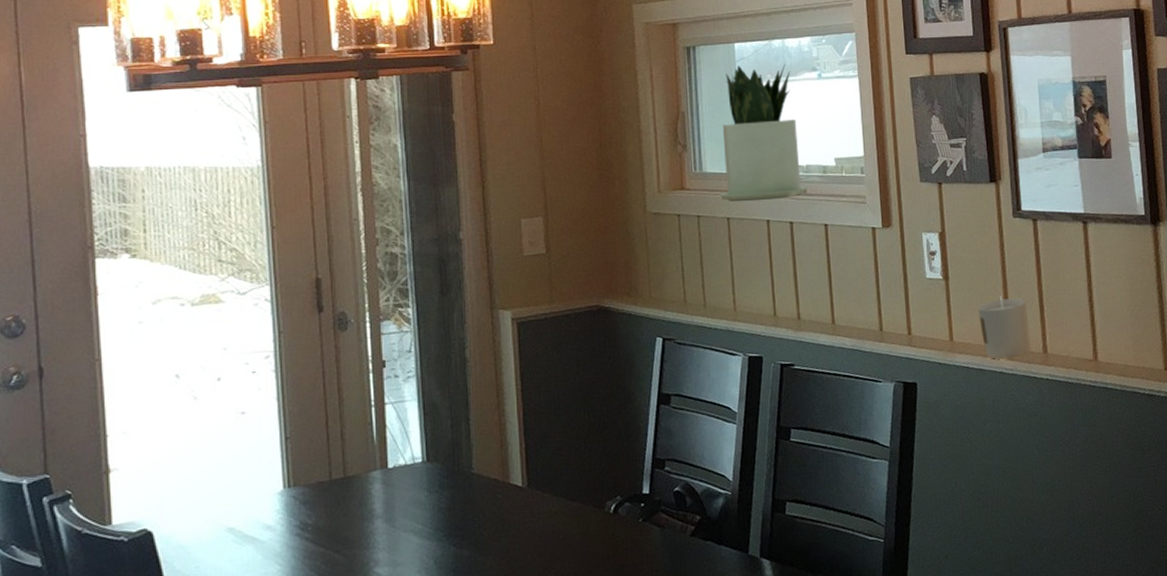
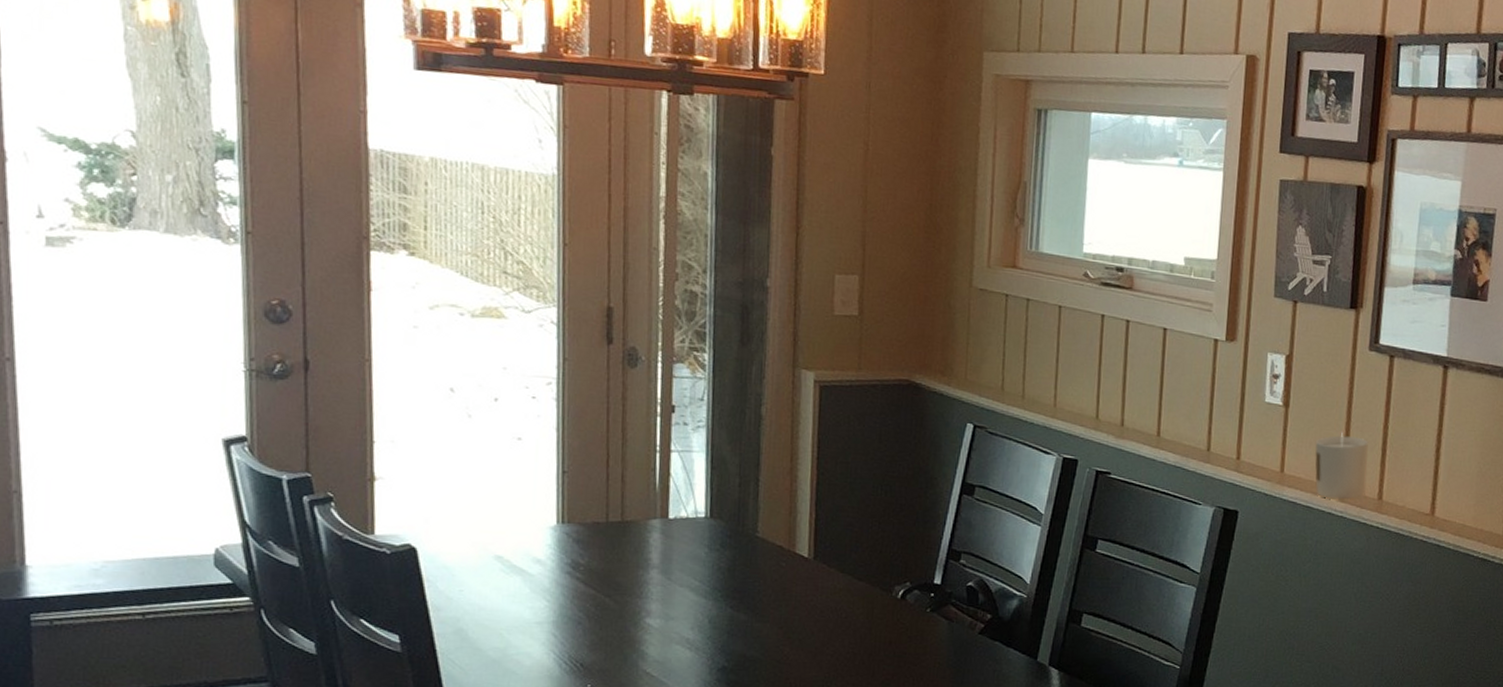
planter: present [719,63,809,202] -> none [1053,138,1152,294]

